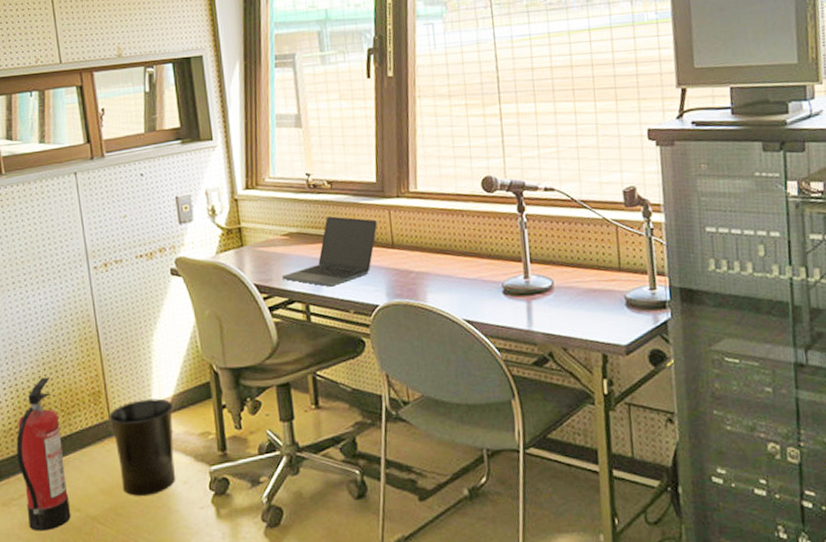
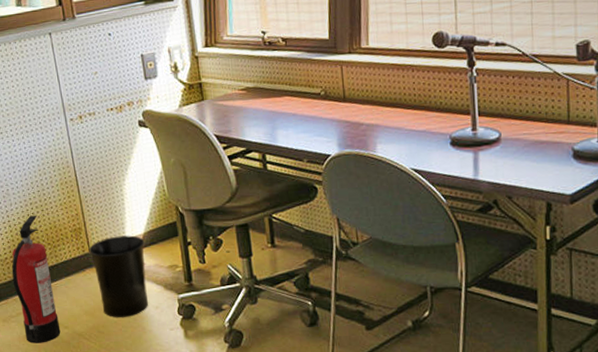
laptop: present [282,216,378,287] -> none [240,72,331,138]

